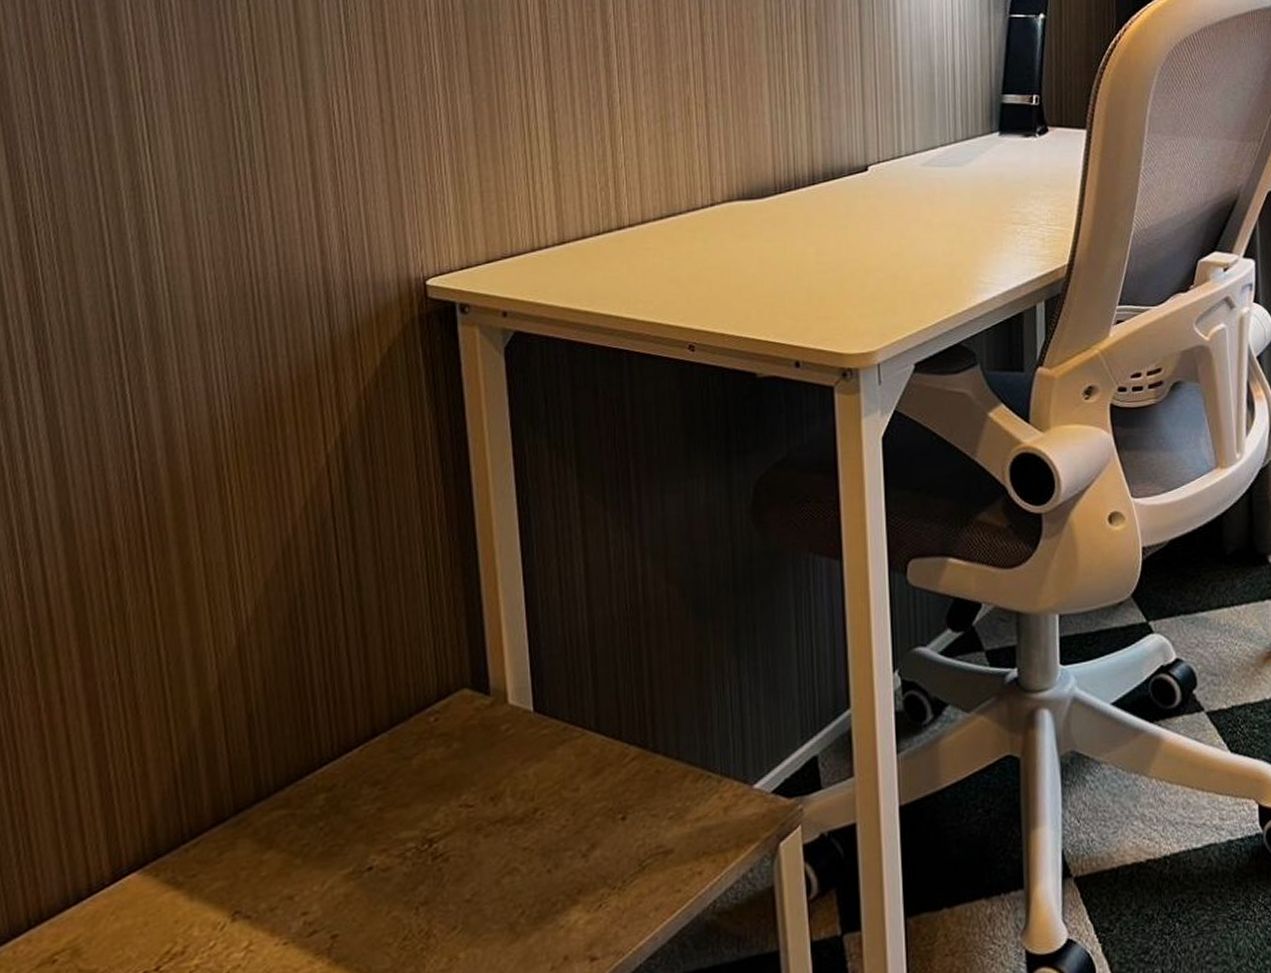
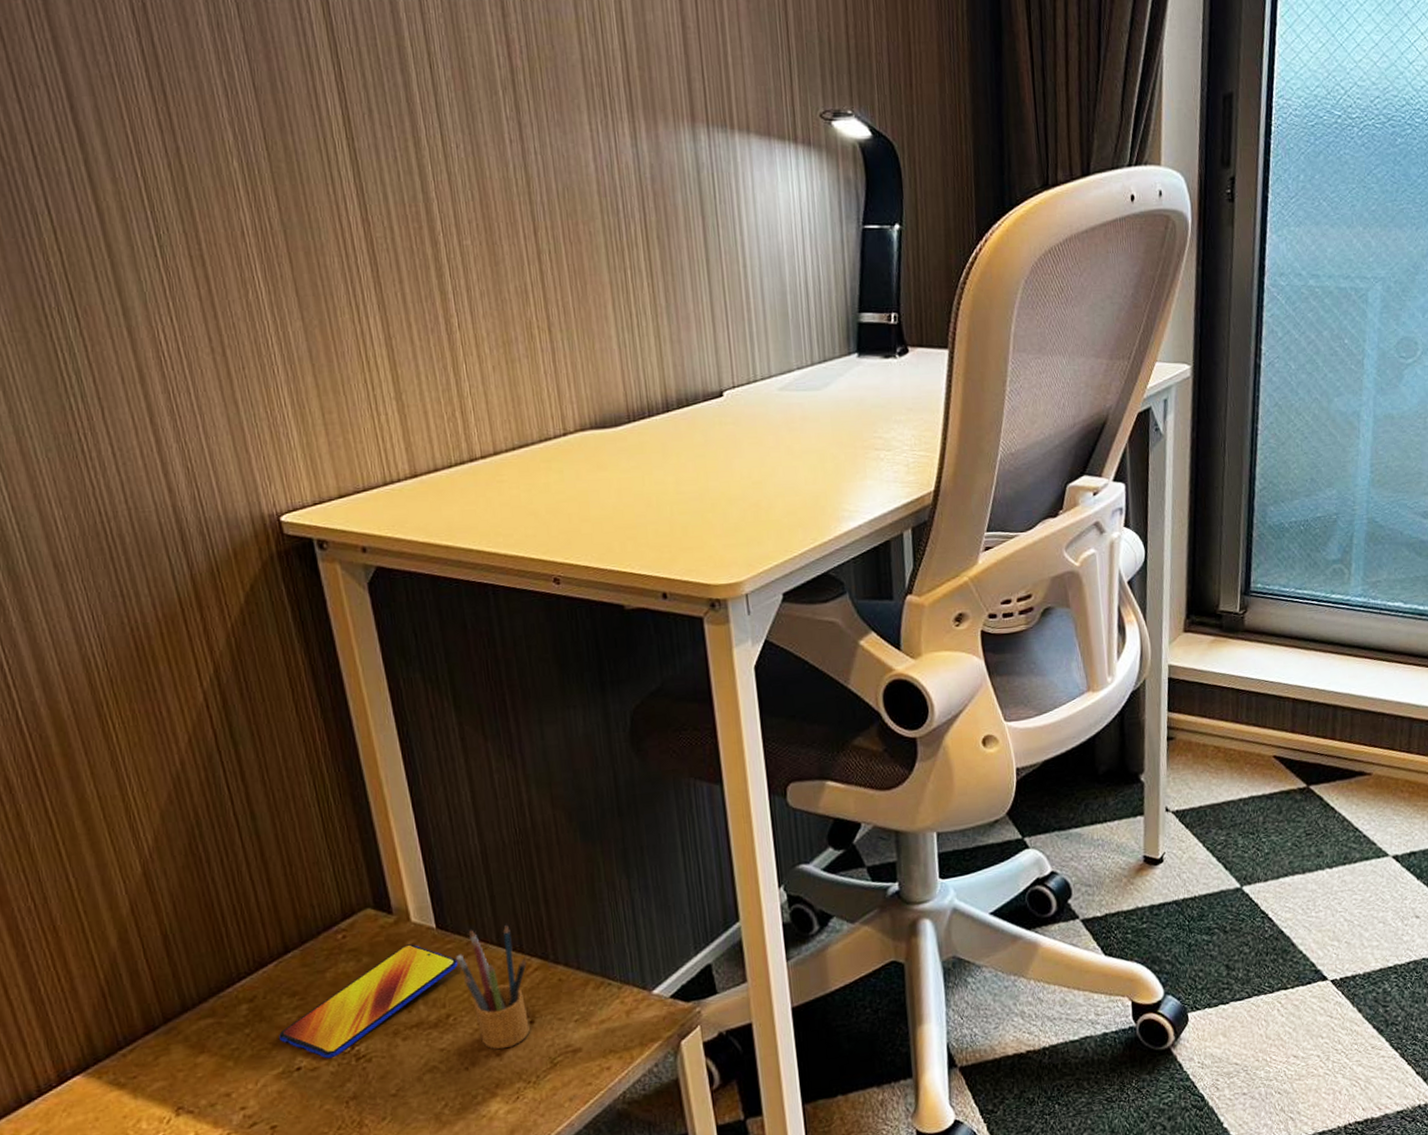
smartphone: none [354,728,552,858] -> present [279,944,458,1059]
pencil box: none [551,708,624,850] -> present [456,924,530,1050]

